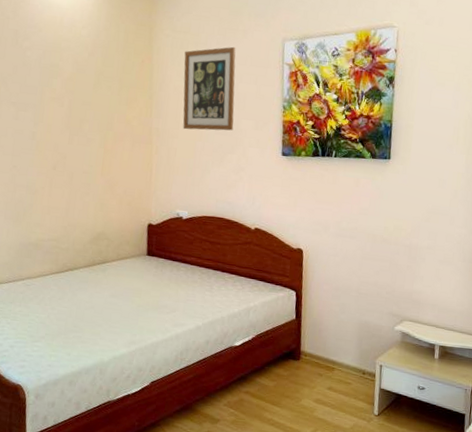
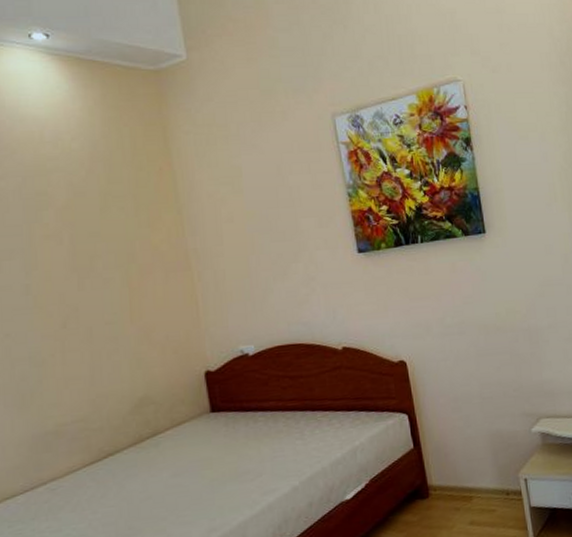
wall art: present [183,46,236,131] -> none [213,132,293,244]

